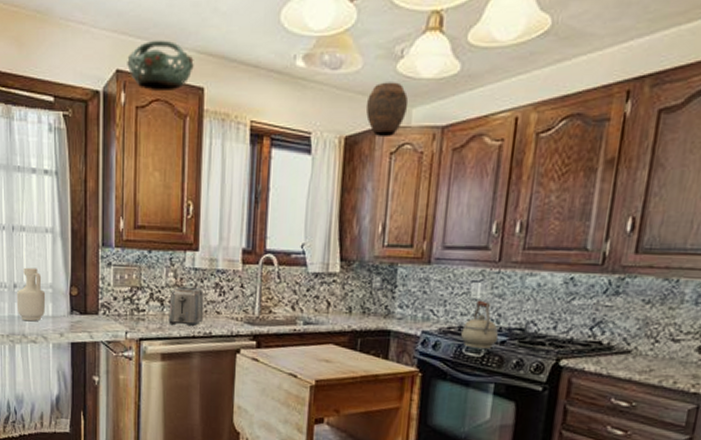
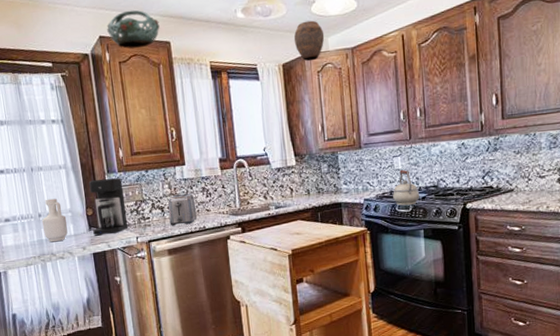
coffee maker: none [75,253,119,324] -> present [88,178,129,235]

